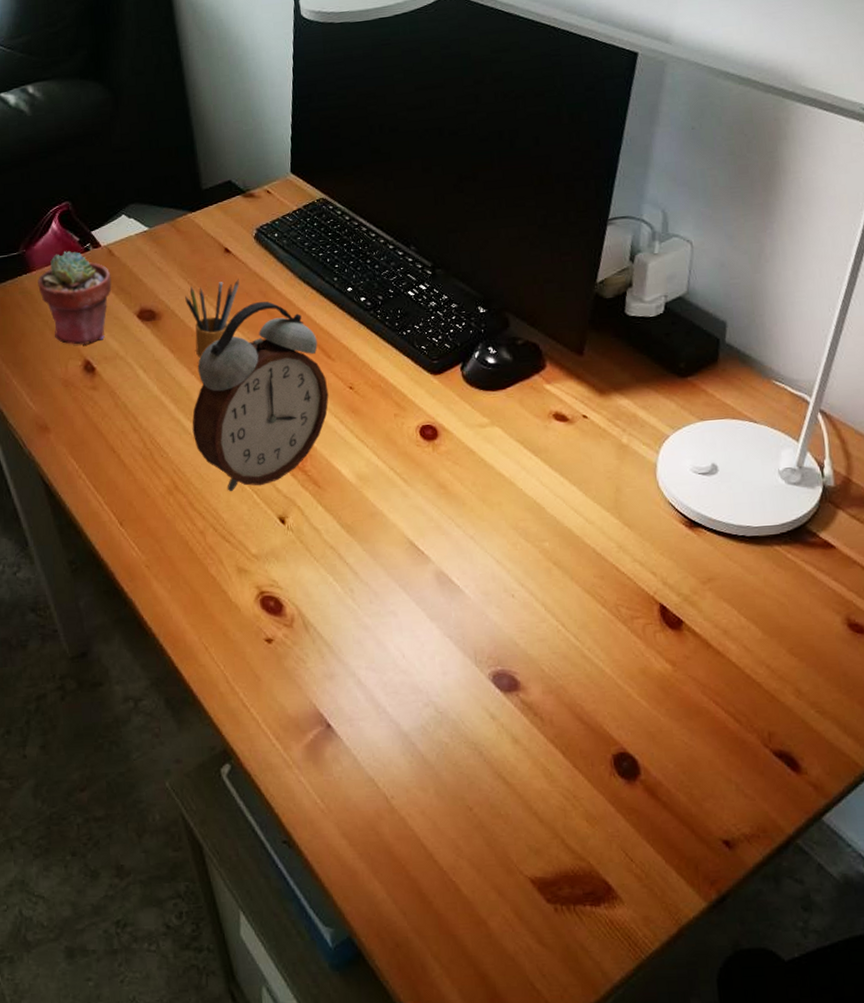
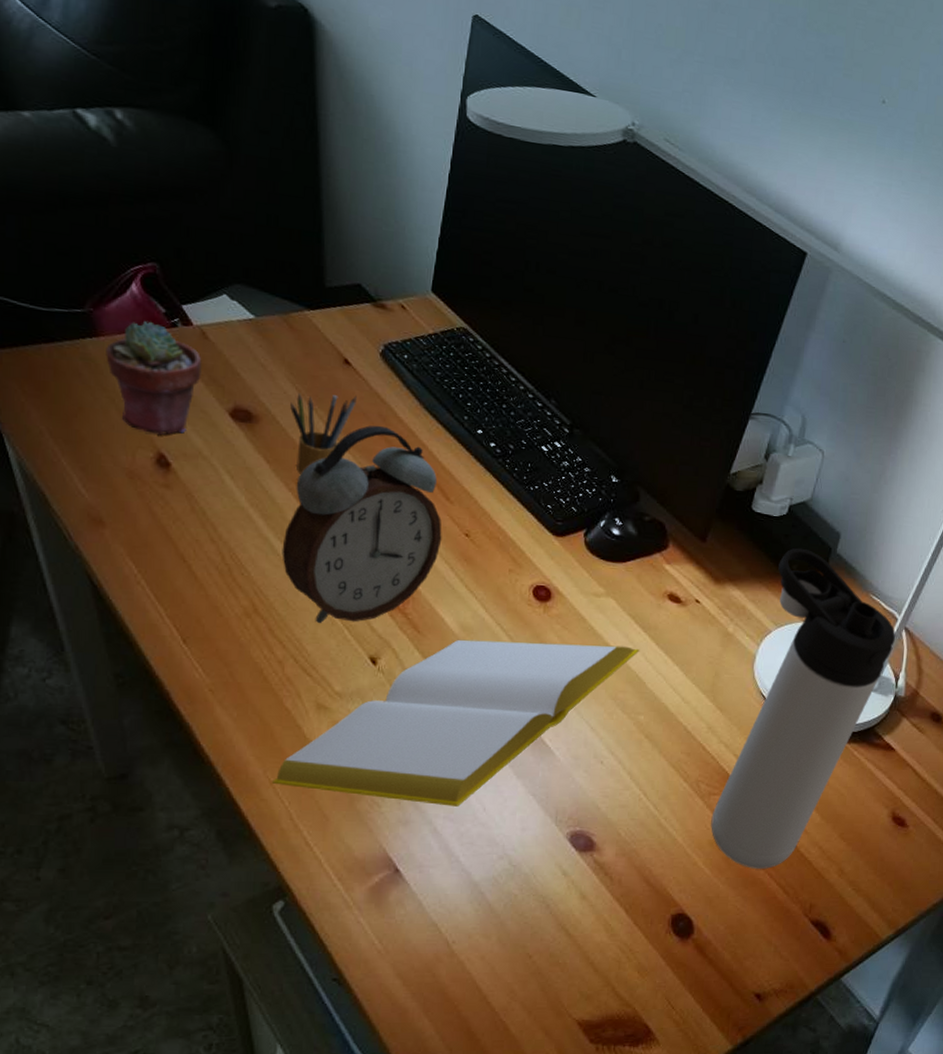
notepad: none [206,473,534,656] -> present [271,639,640,807]
thermos bottle: none [638,344,812,697] -> present [711,548,896,869]

